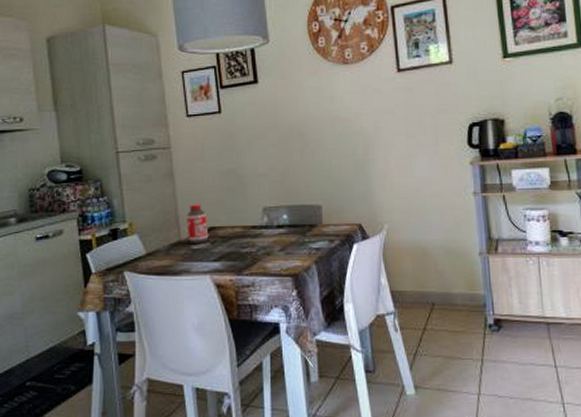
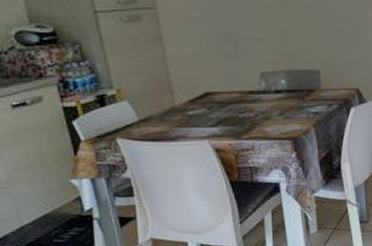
bottle: present [186,204,209,243] -> none [179,69,205,109]

